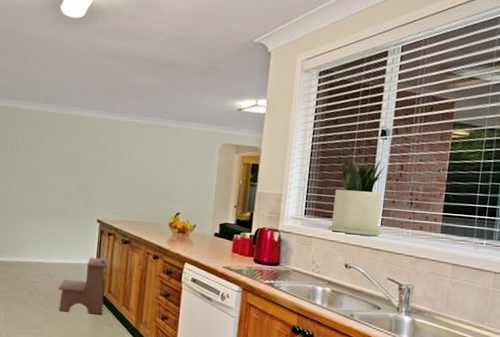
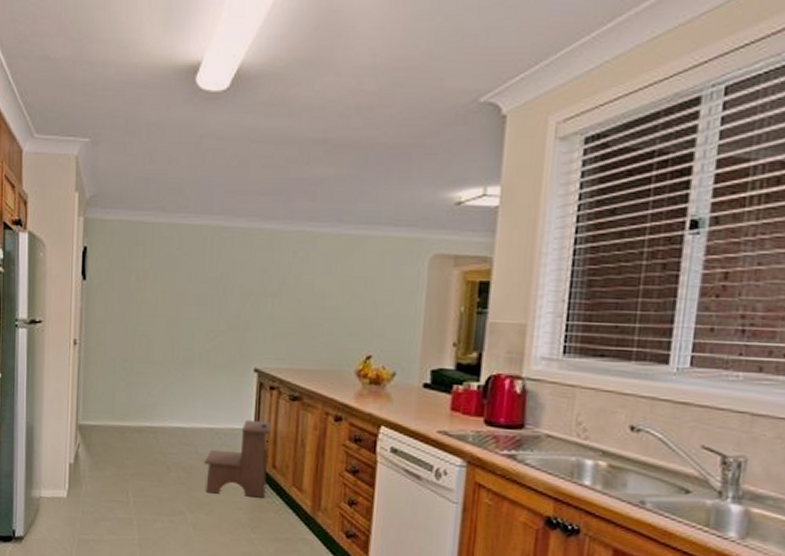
planter: present [326,157,385,237] -> none [599,265,697,384]

